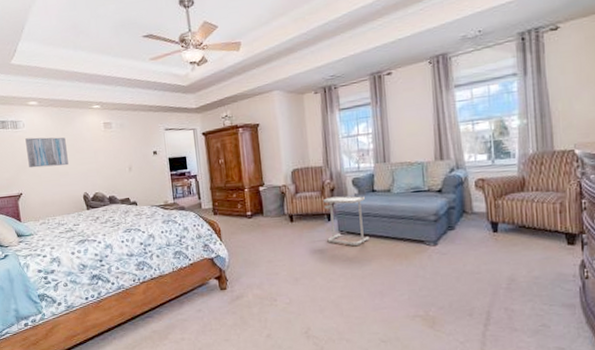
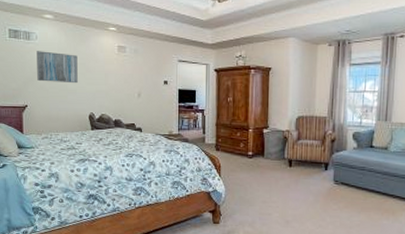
side table: present [323,196,370,246] -> none [322,147,363,196]

